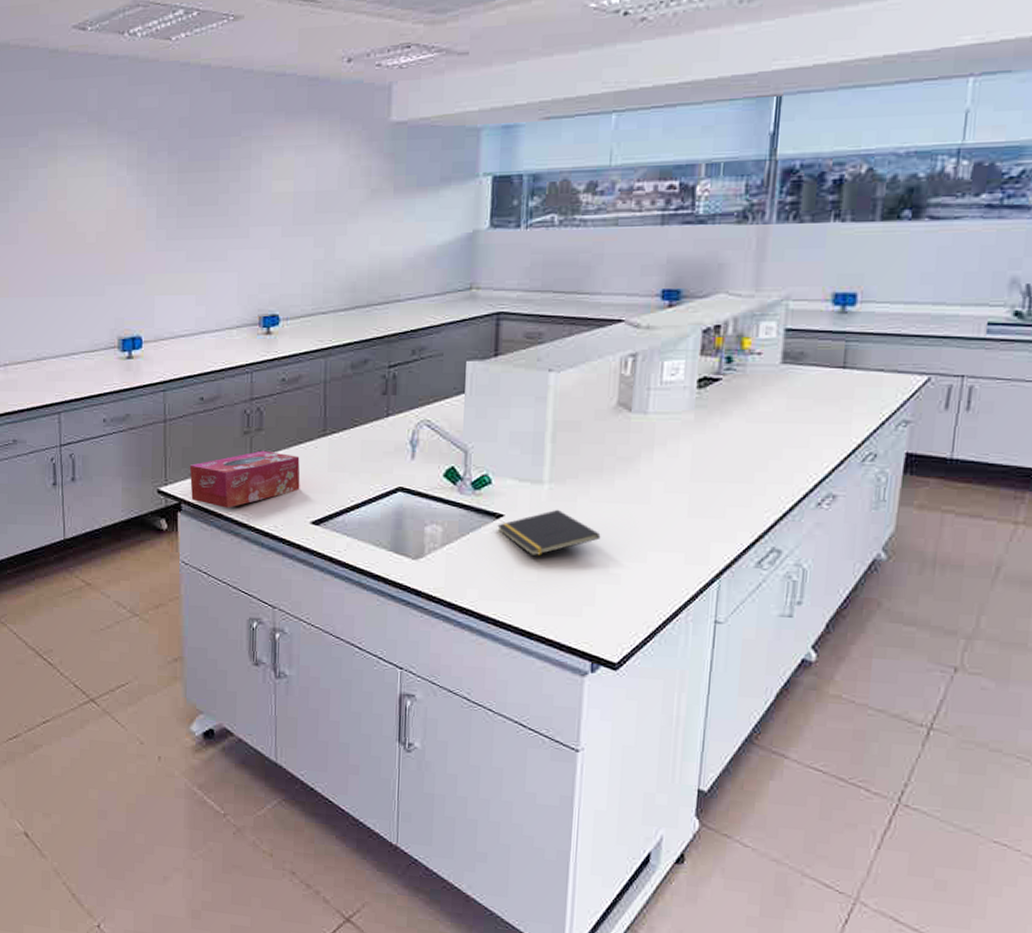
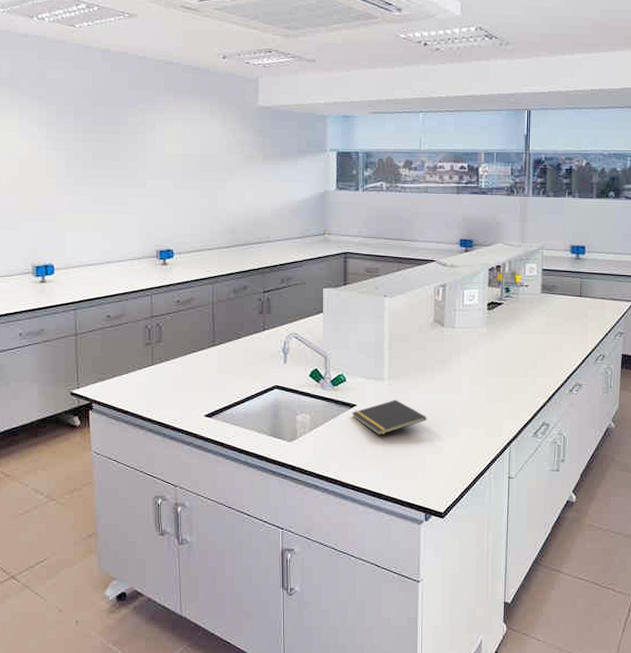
tissue box: present [189,450,300,508] -> none [99,358,195,406]

